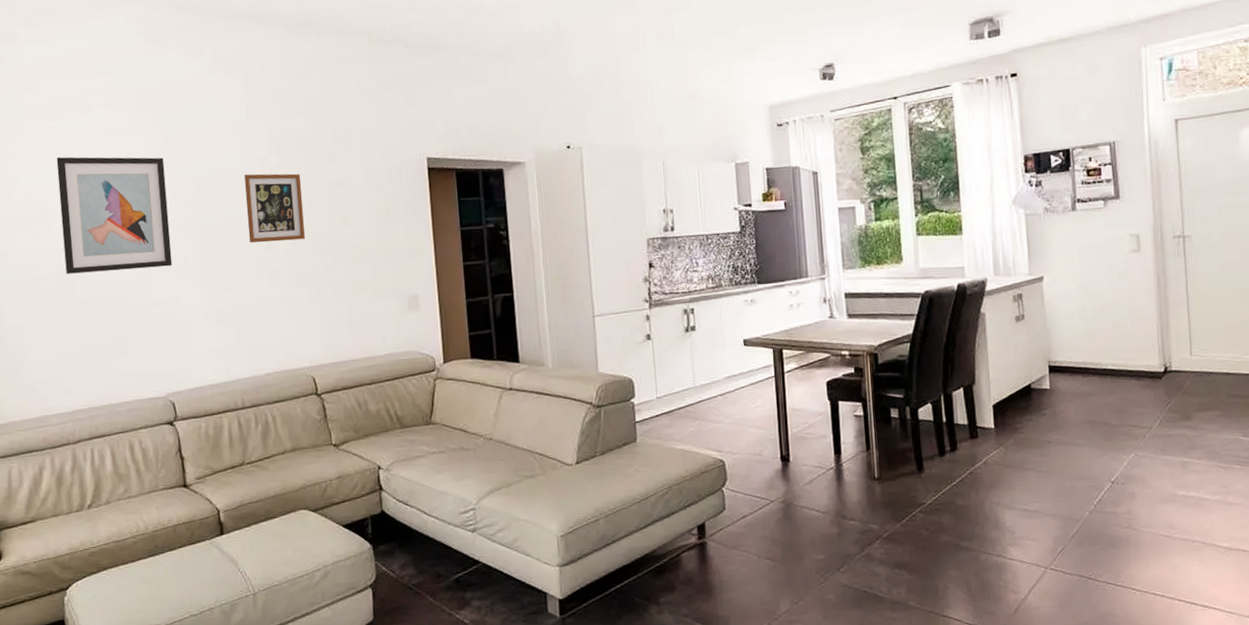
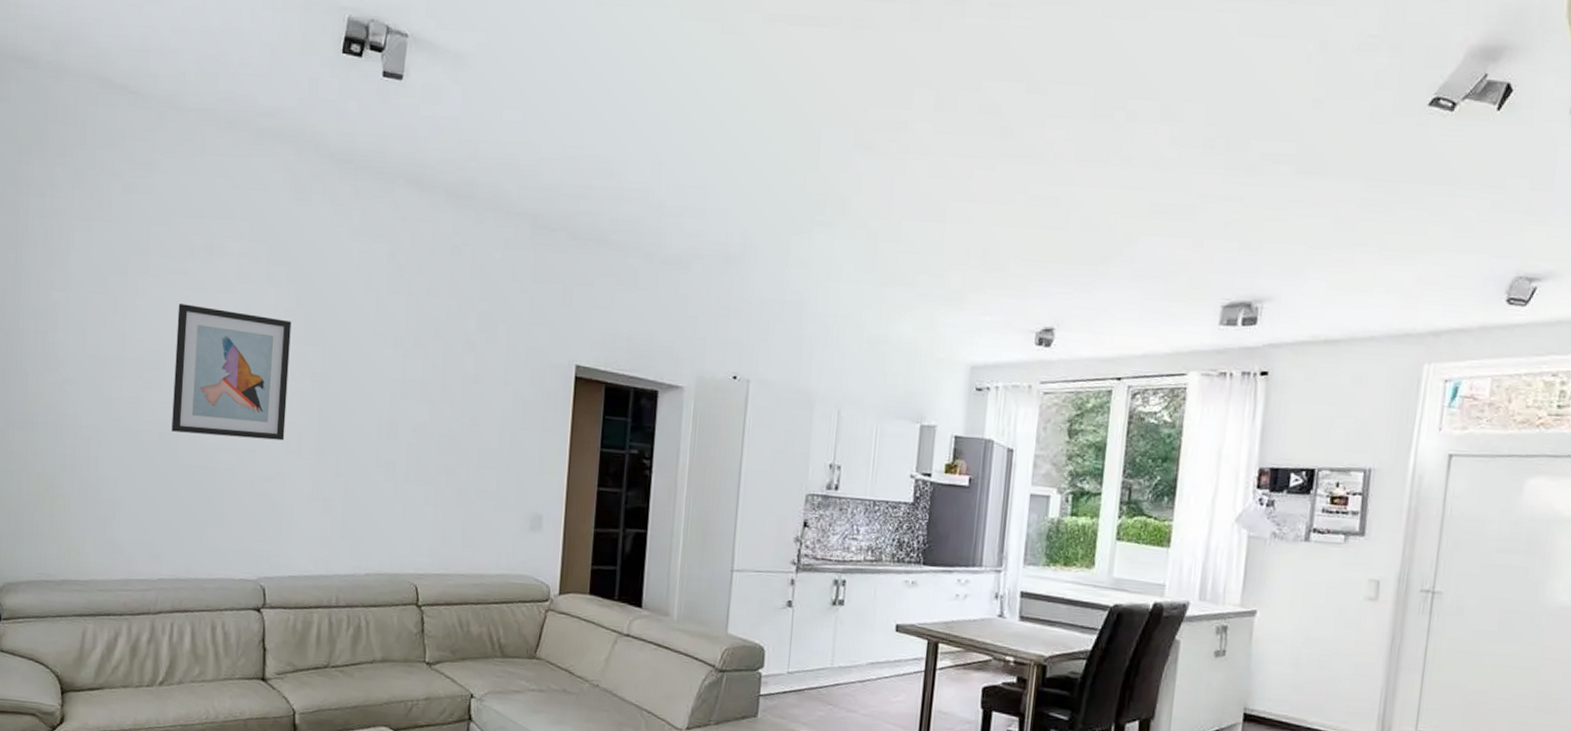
picture frame: present [244,173,305,243] -> none [369,353,436,434]

